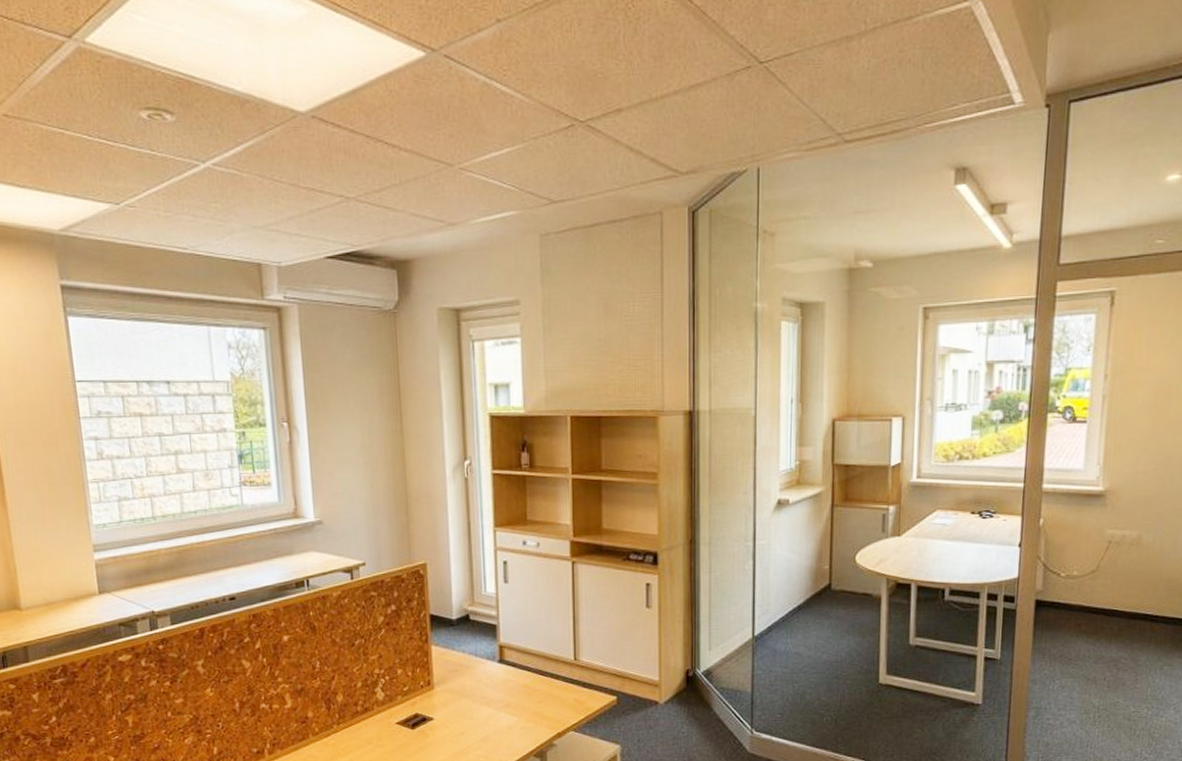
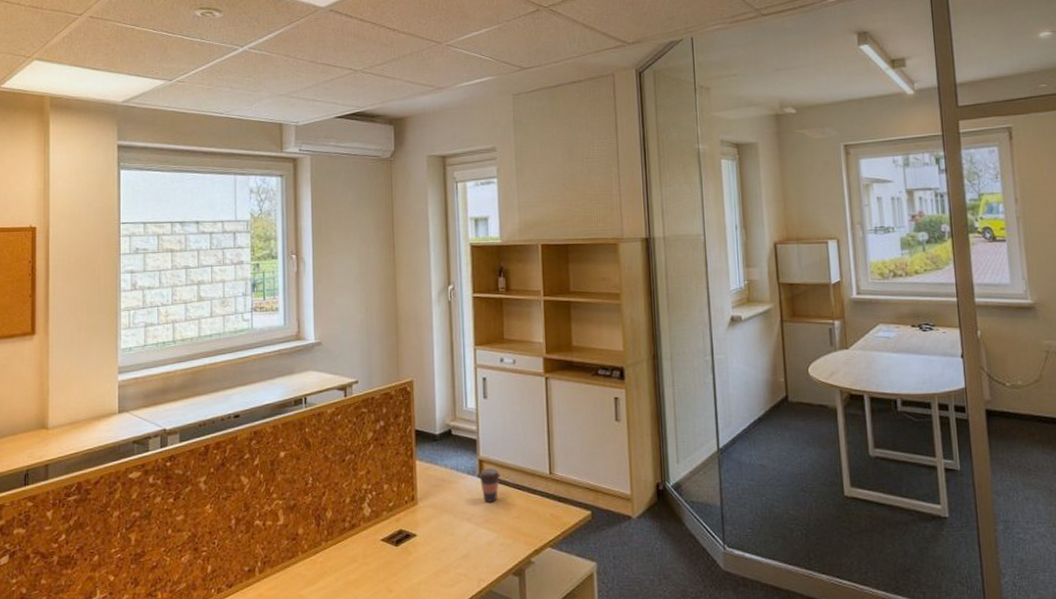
coffee cup: none [499,654,522,687] -> present [479,468,500,502]

